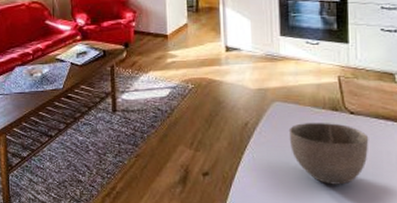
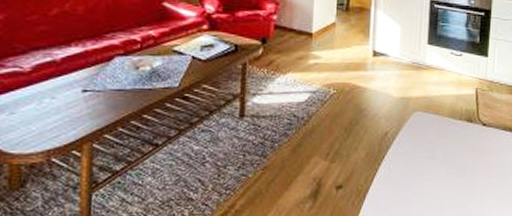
bowl: present [288,123,369,185] -> none [426,134,496,195]

